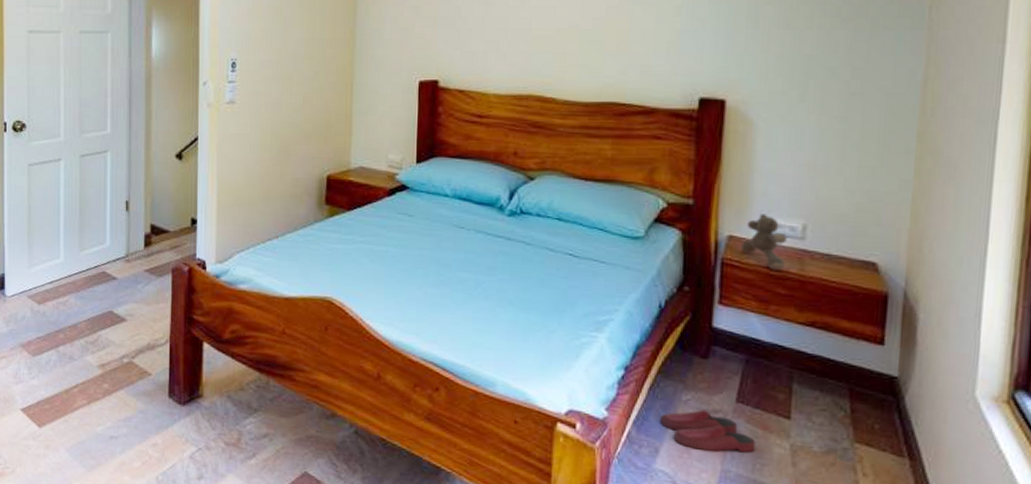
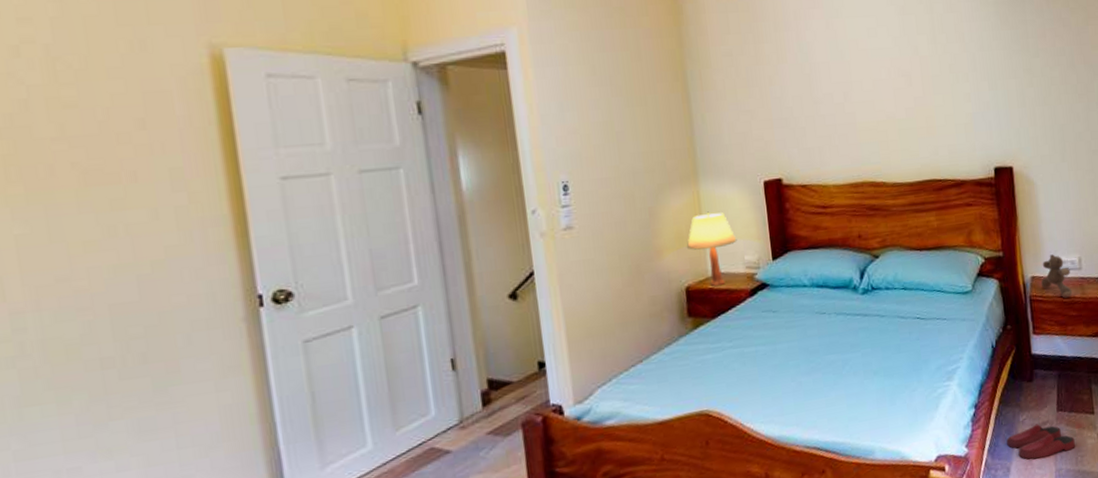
table lamp: none [333,104,383,180] -> present [686,211,737,288]

